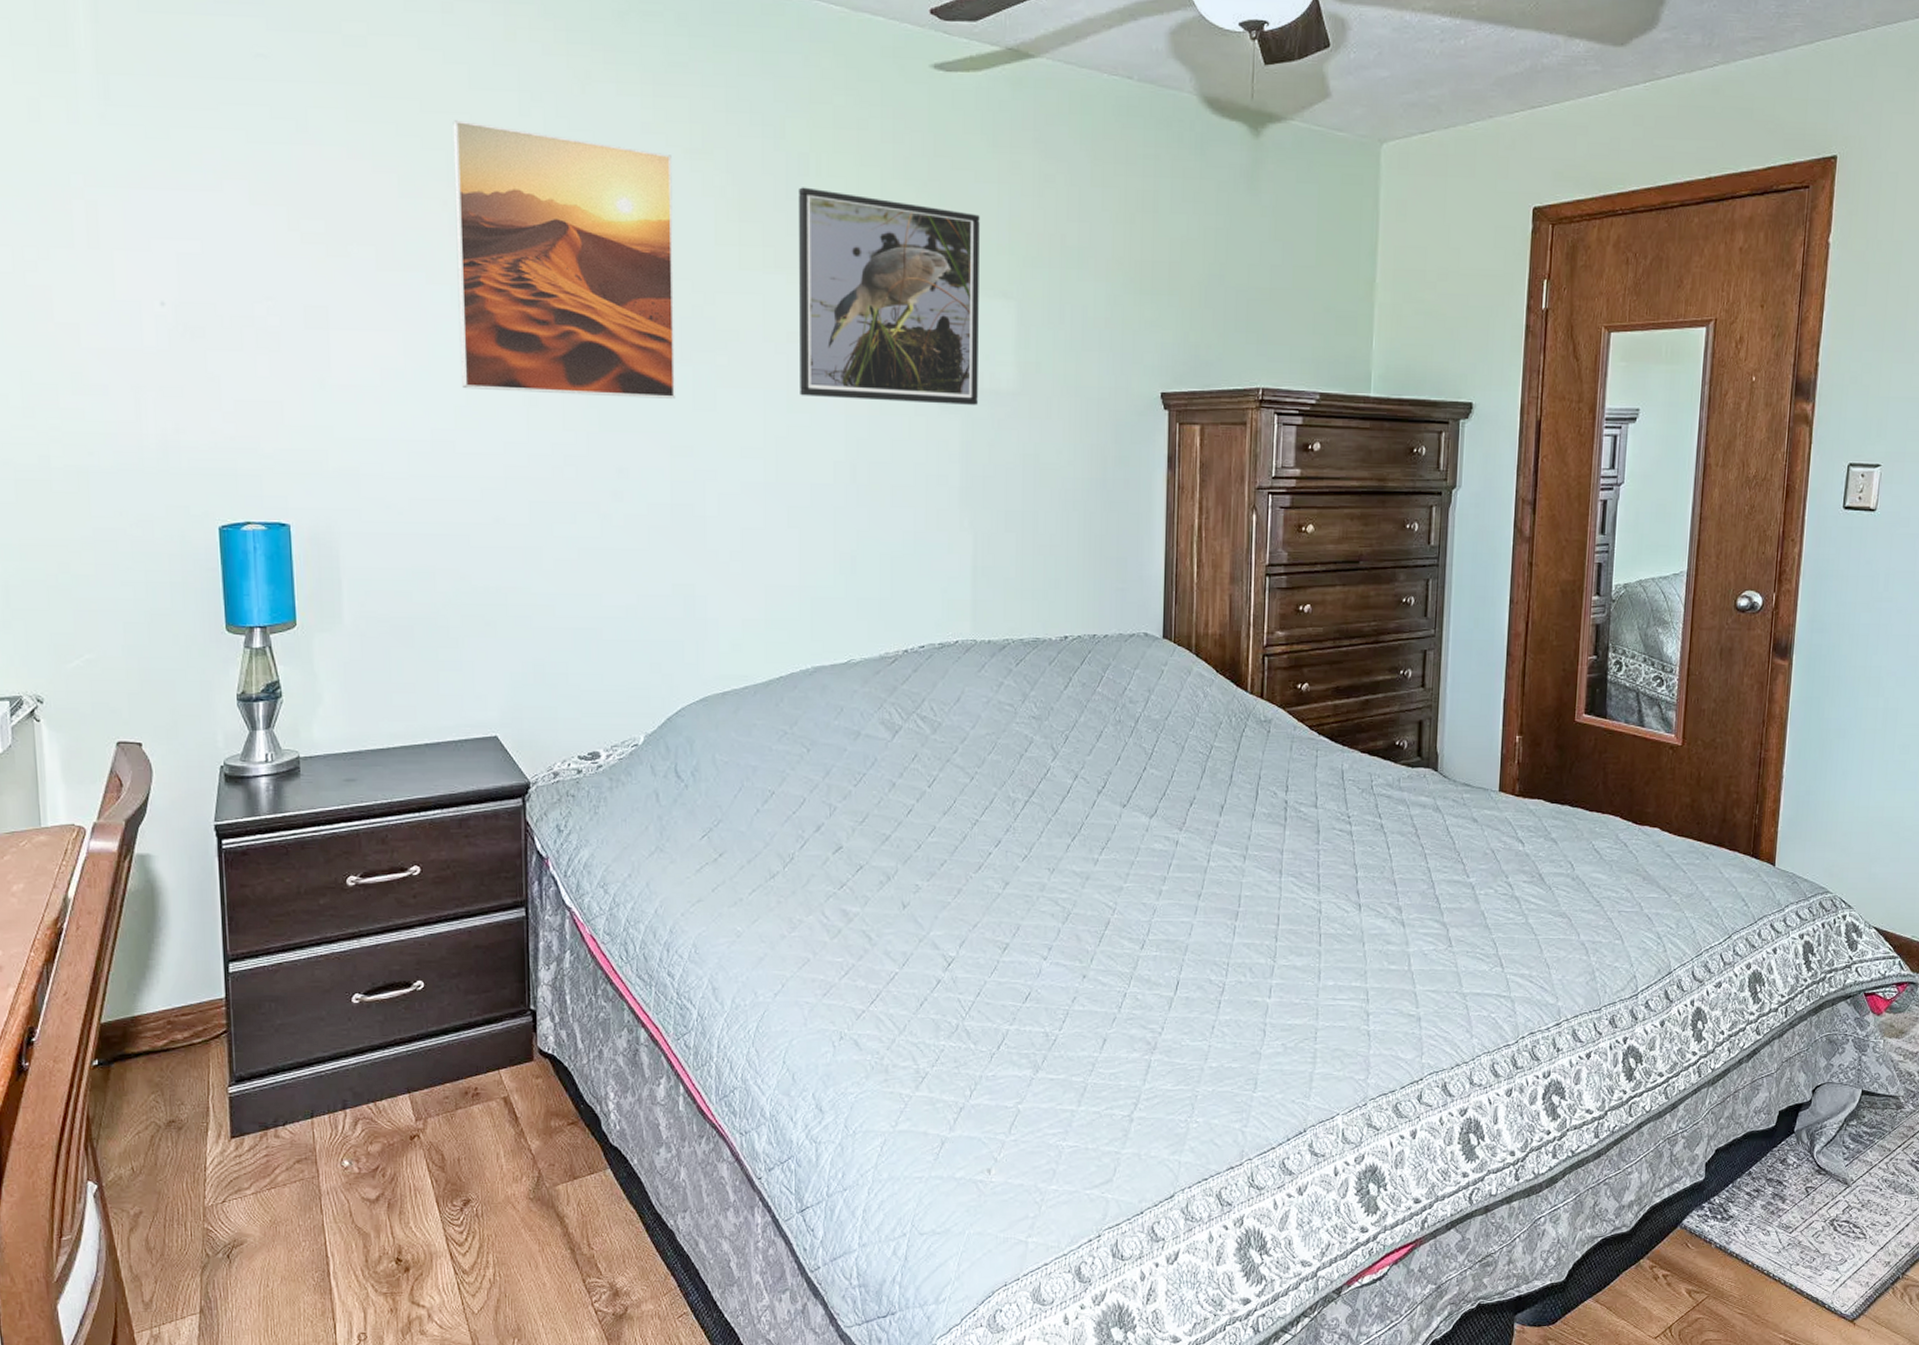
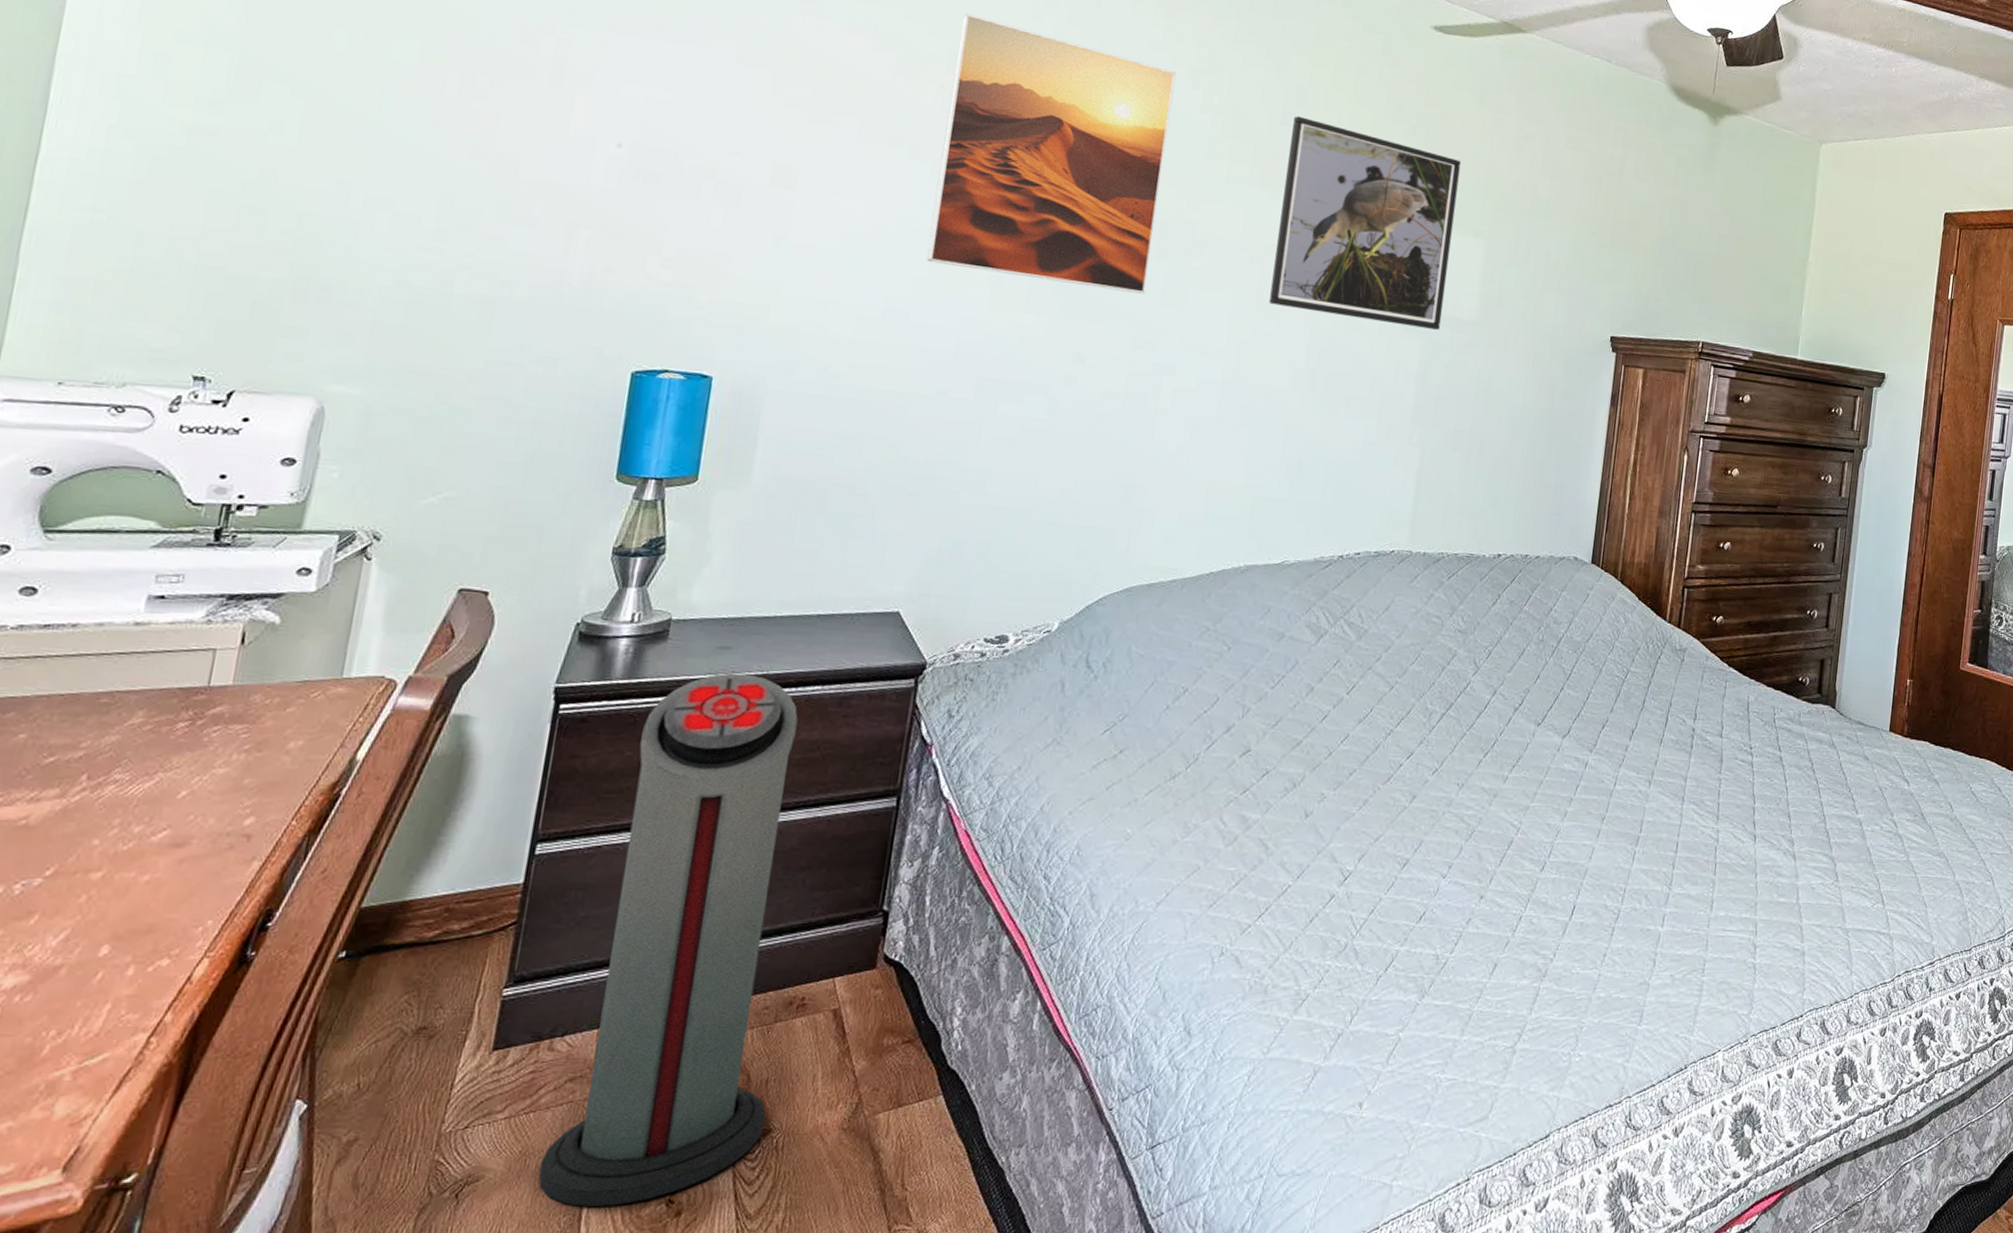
air purifier: none [288,803,464,1265] -> present [538,673,798,1208]

